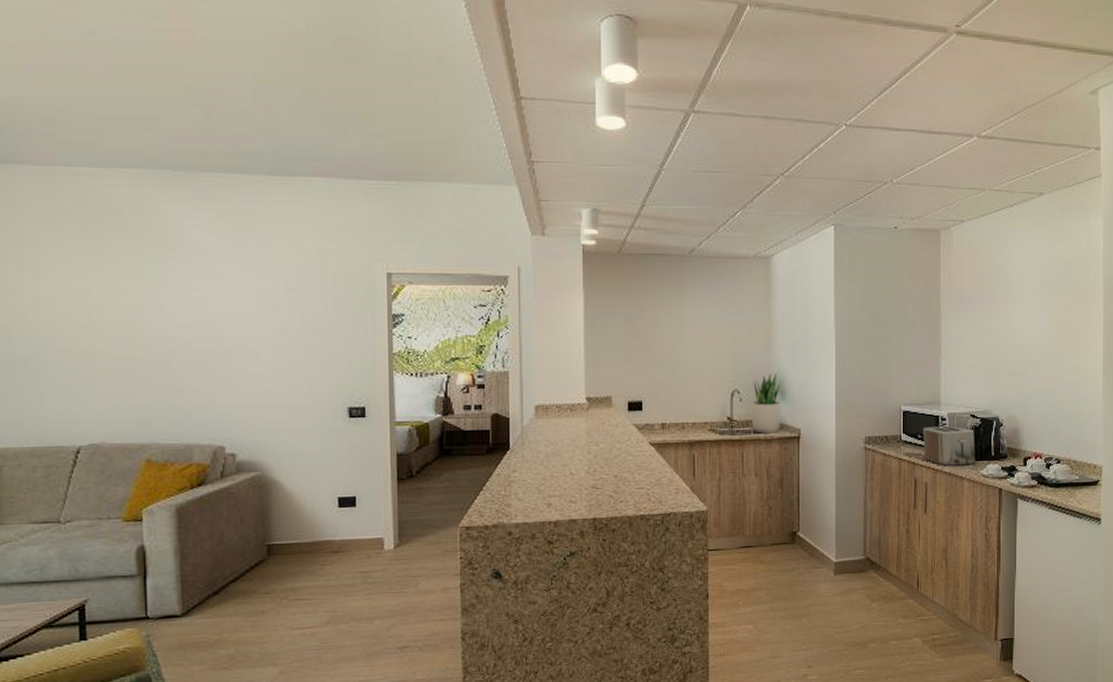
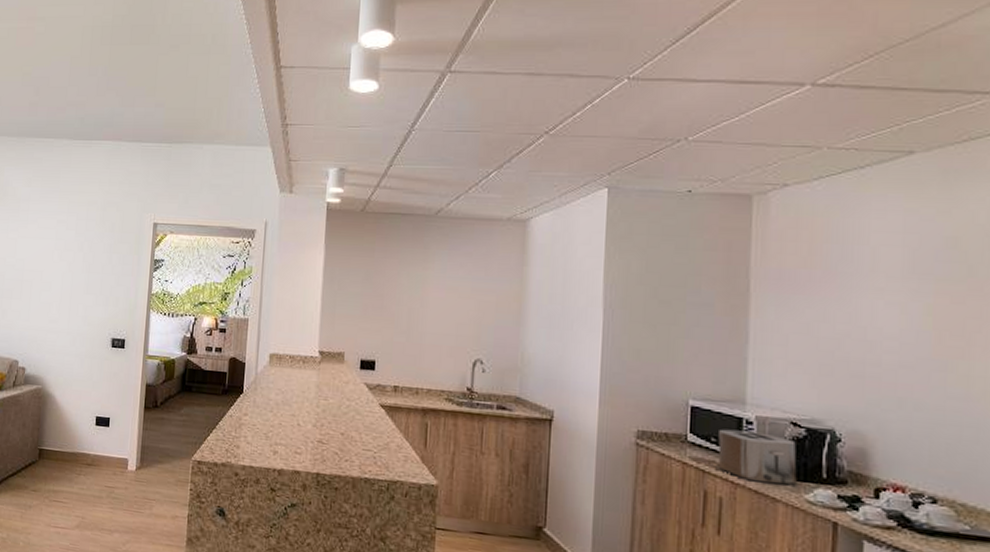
planter: present [752,373,782,433] -> none [495,345,532,412]

